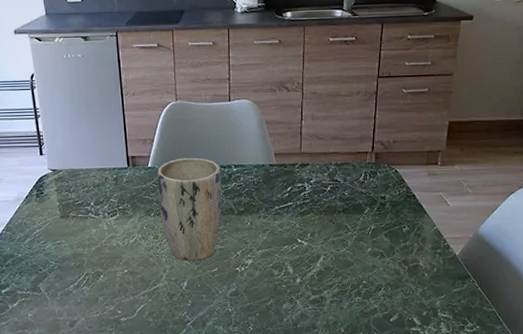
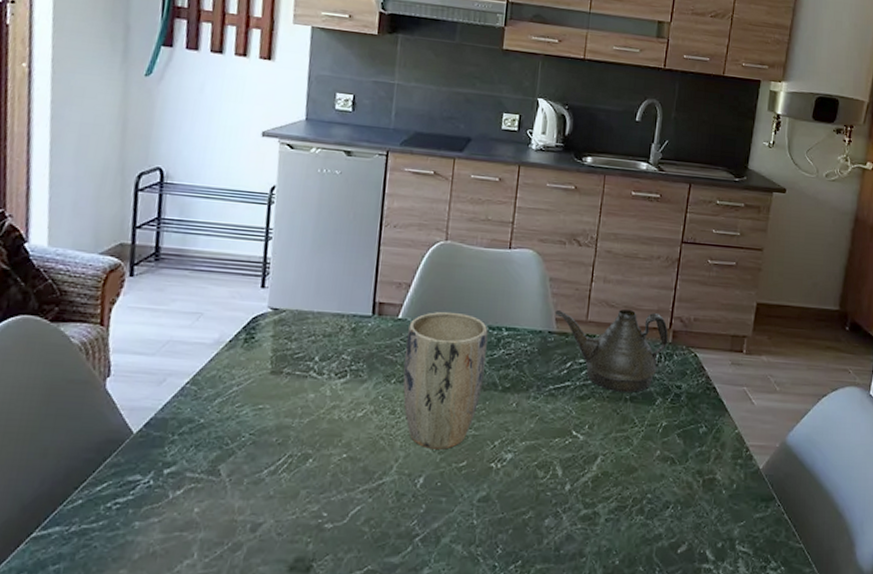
teapot: none [273,140,372,206] -> present [554,309,669,393]

